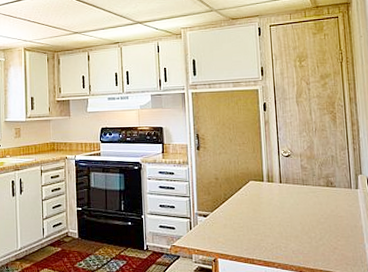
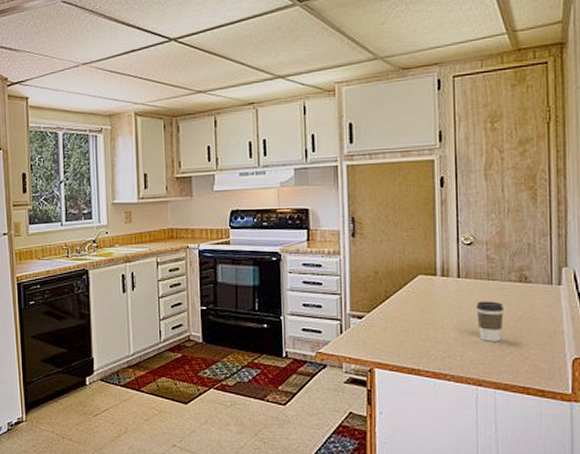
coffee cup: none [295,202,317,235] -> present [476,301,504,342]

